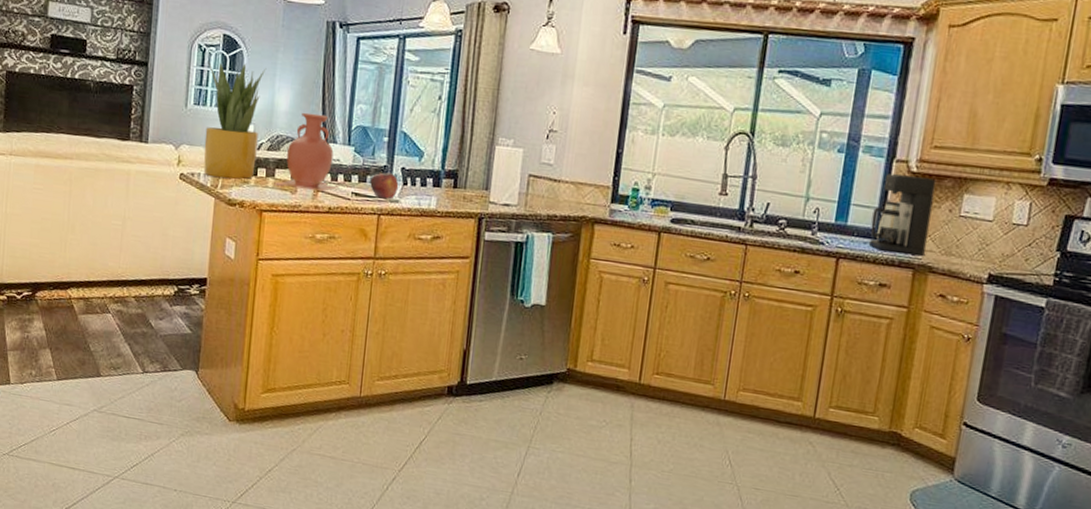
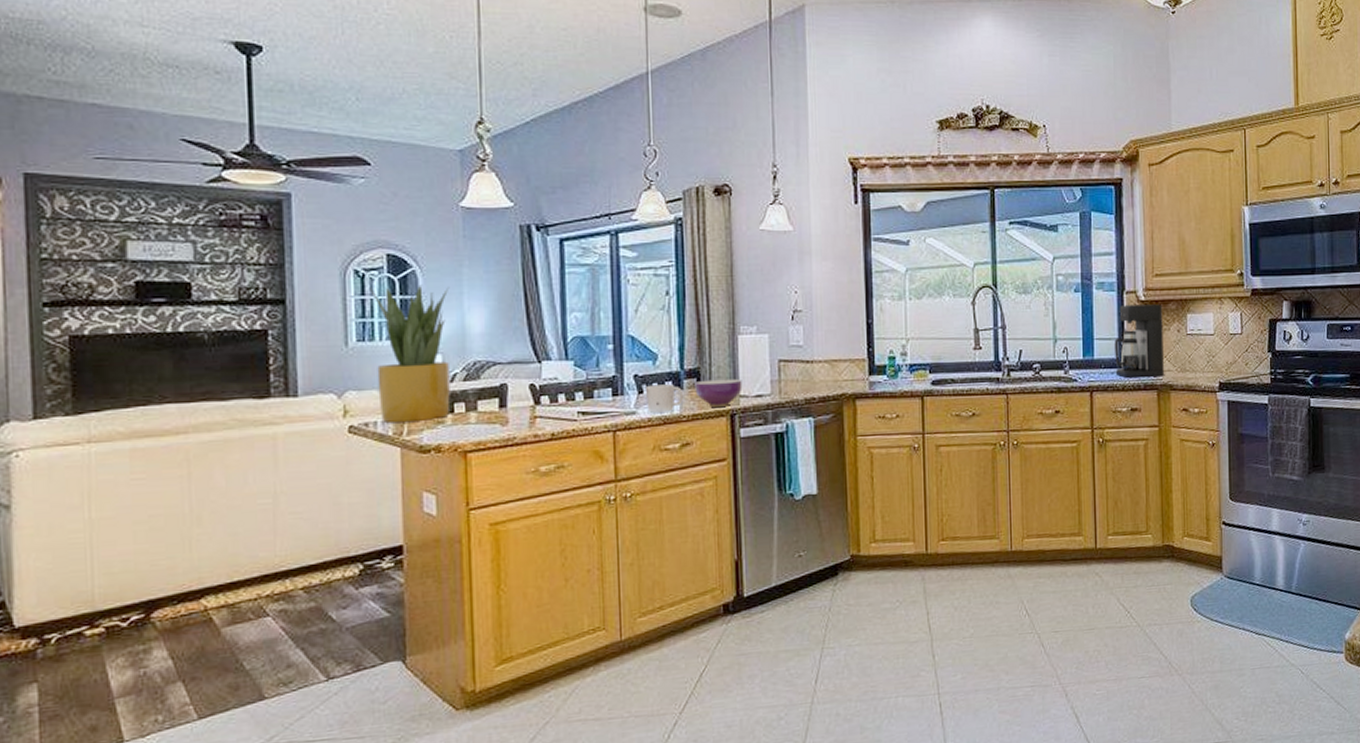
vase: present [274,112,340,192] -> none [478,330,562,420]
fruit: present [370,172,399,200] -> none [598,383,633,413]
mug: none [408,178,441,206] -> present [646,384,684,414]
bowl: none [451,182,494,210] -> present [695,378,743,408]

